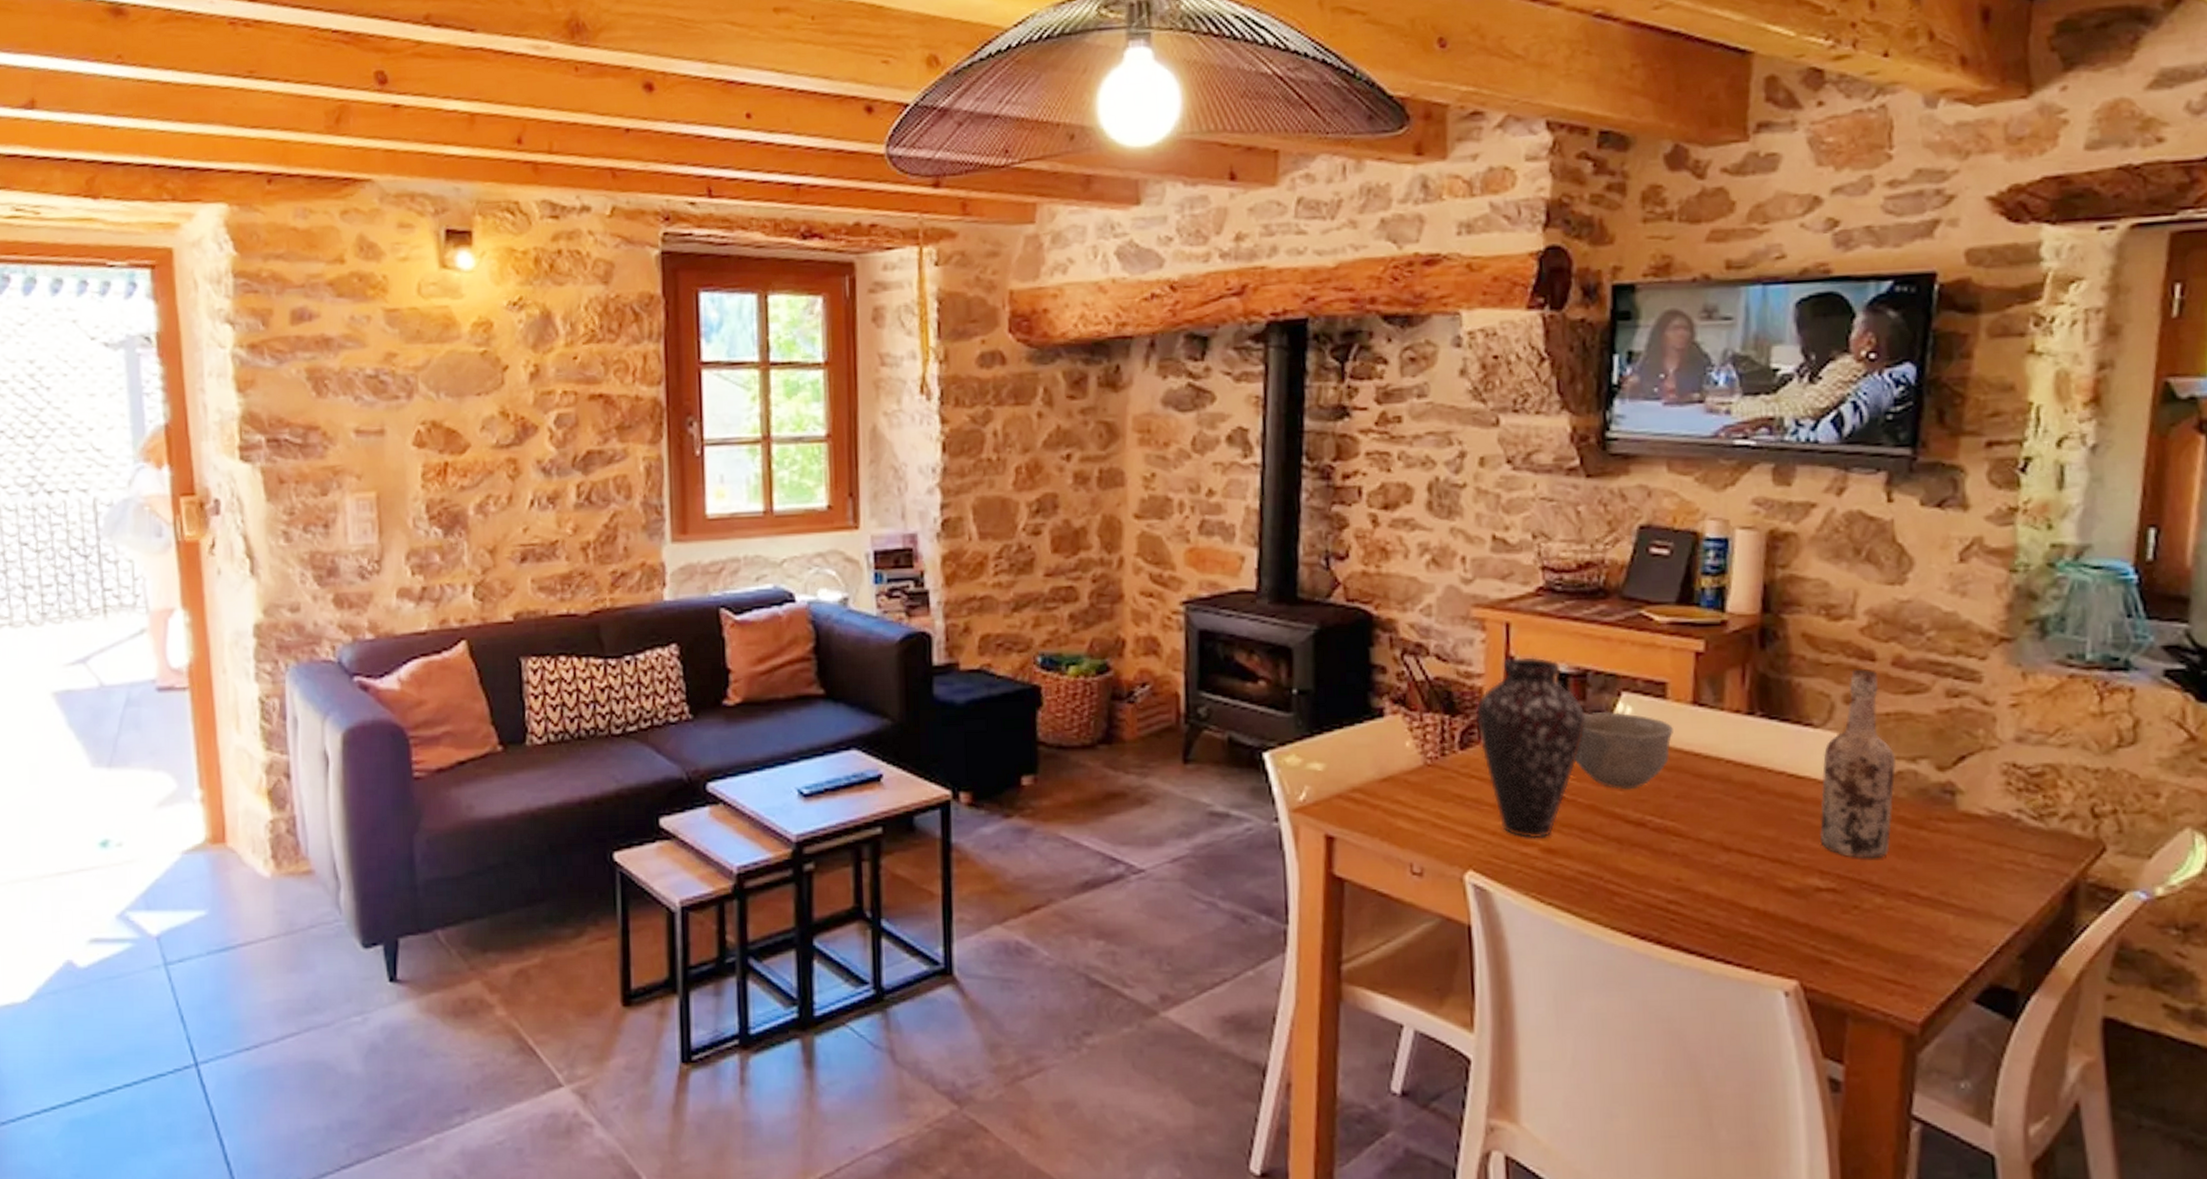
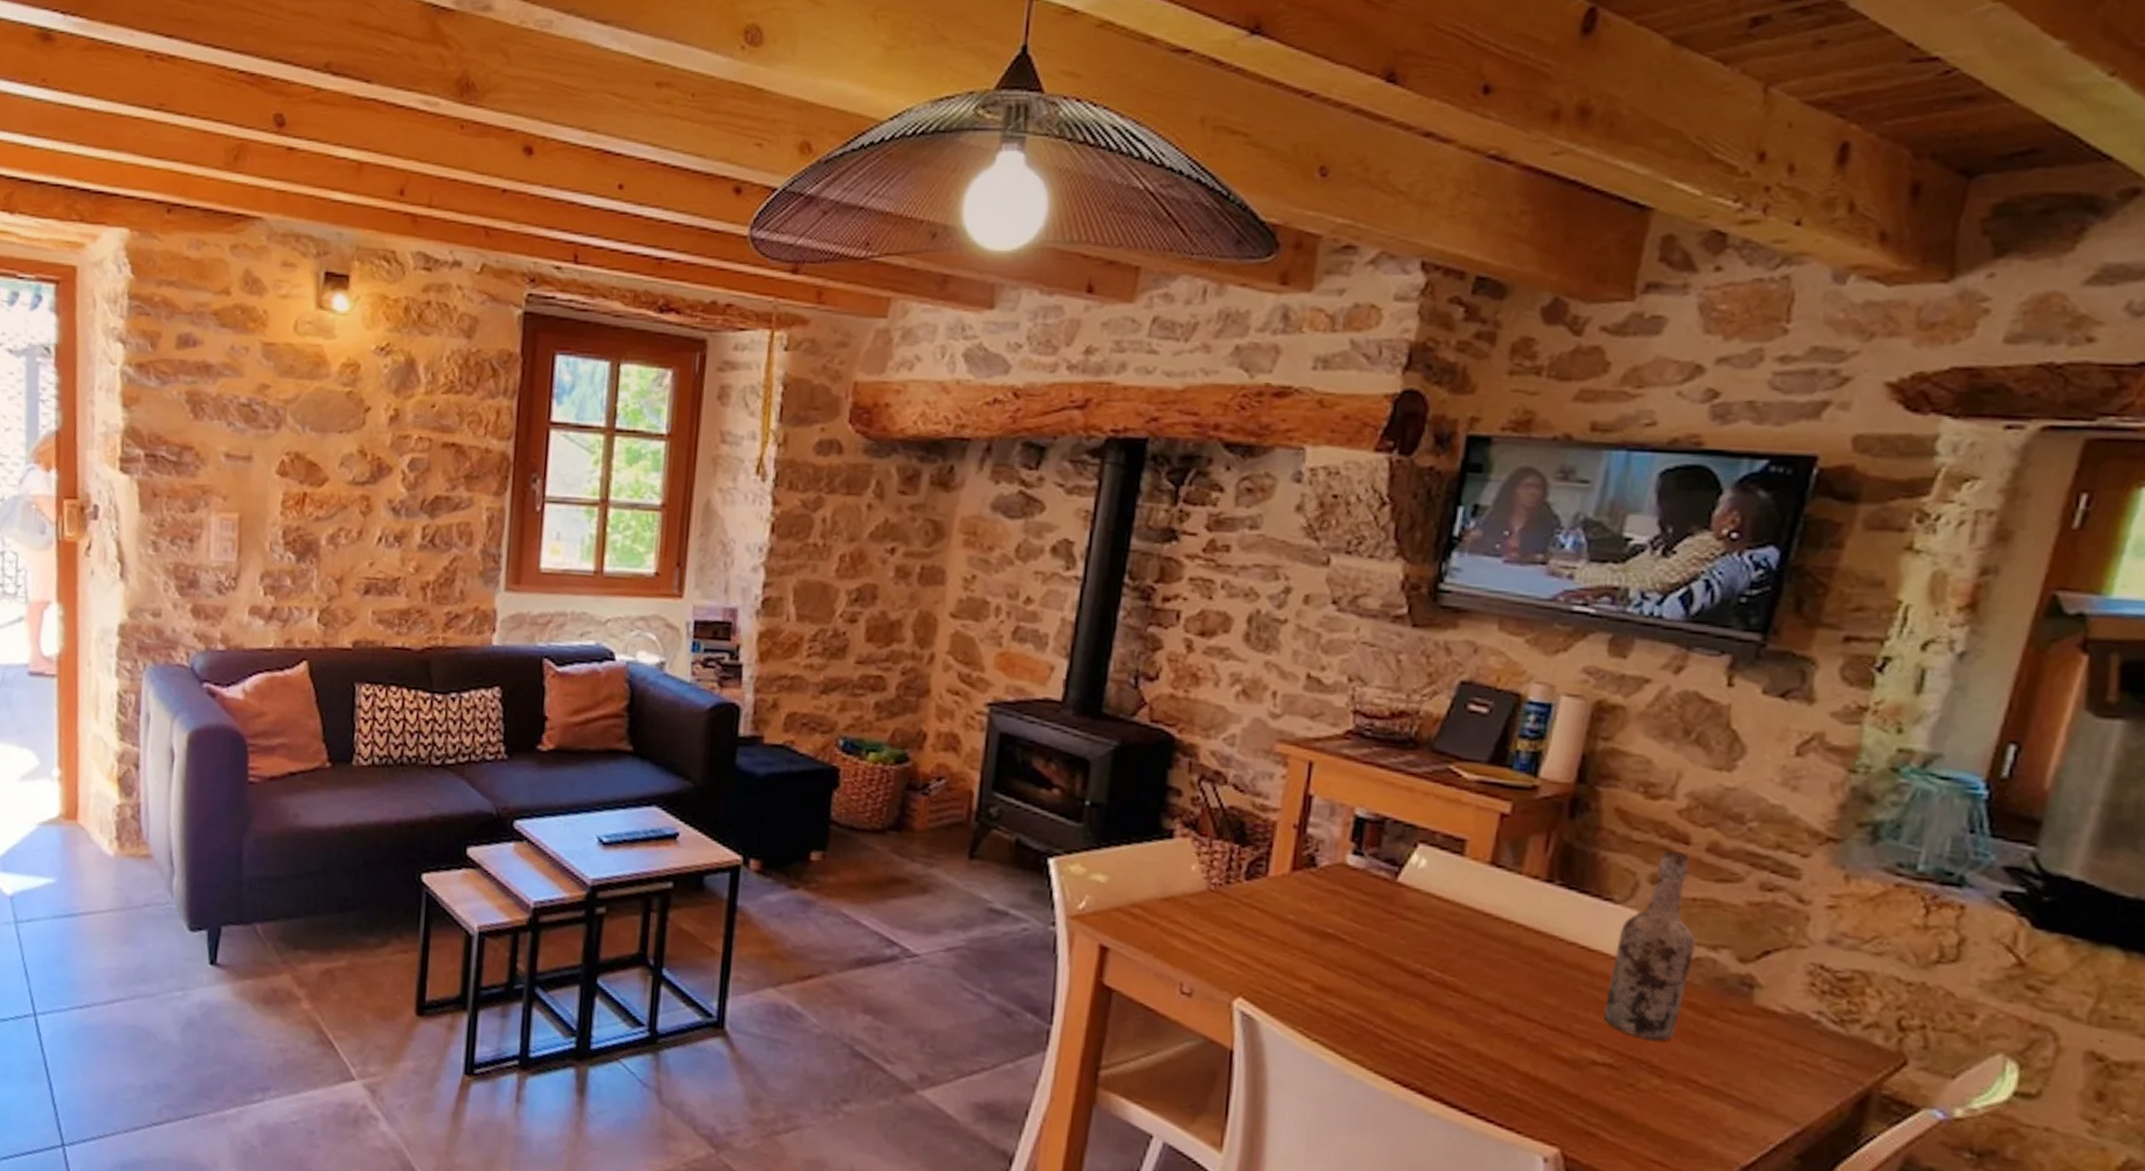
vase: present [1475,656,1585,839] -> none [1265,796,1377,977]
bowl: present [1575,711,1673,790] -> none [1361,860,1467,941]

